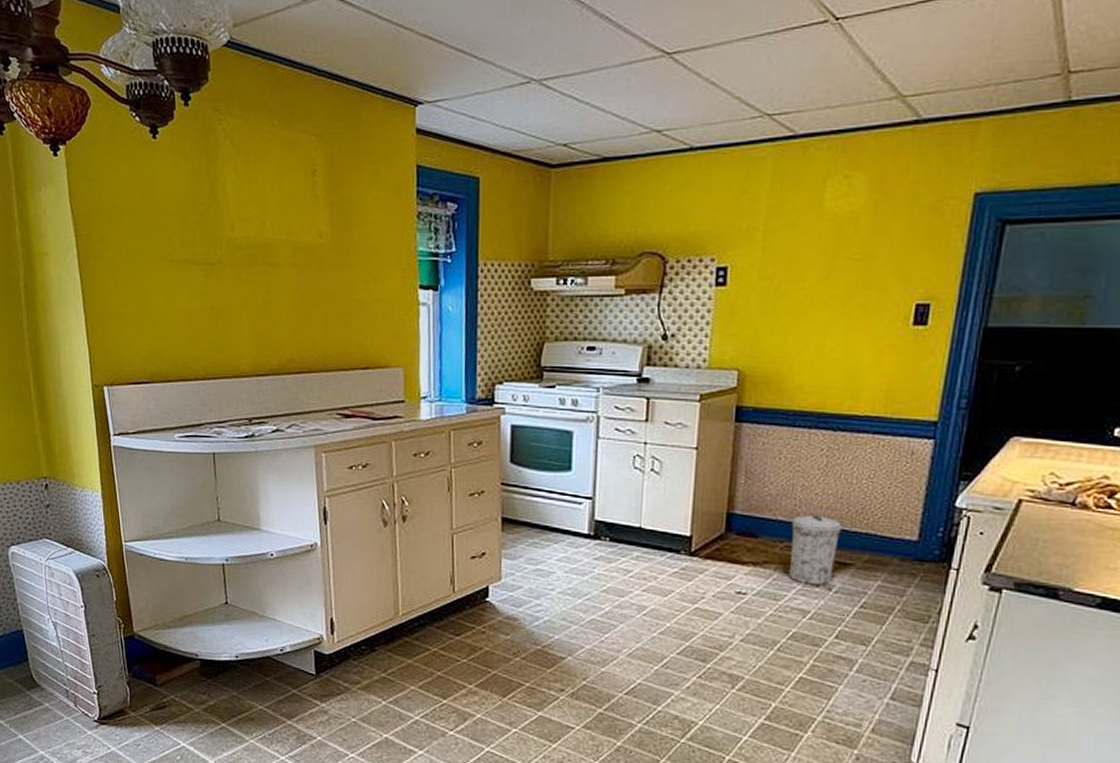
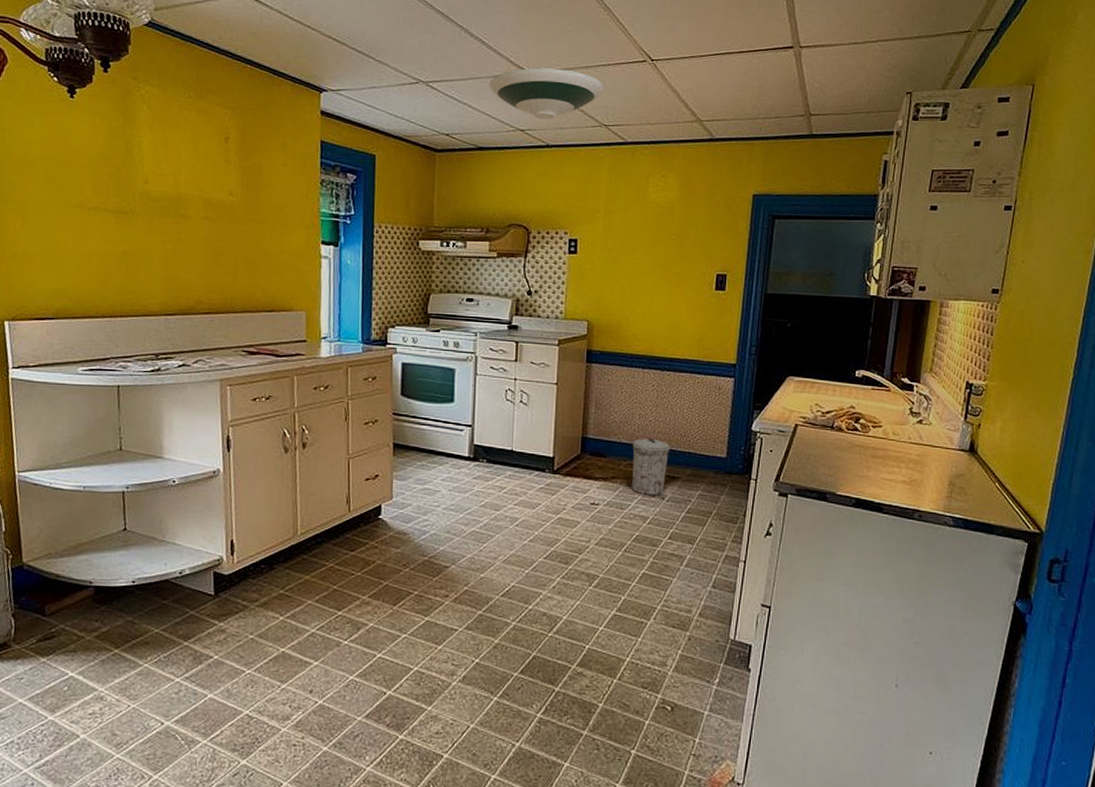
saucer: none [617,44,770,115] -> present [489,68,605,120]

